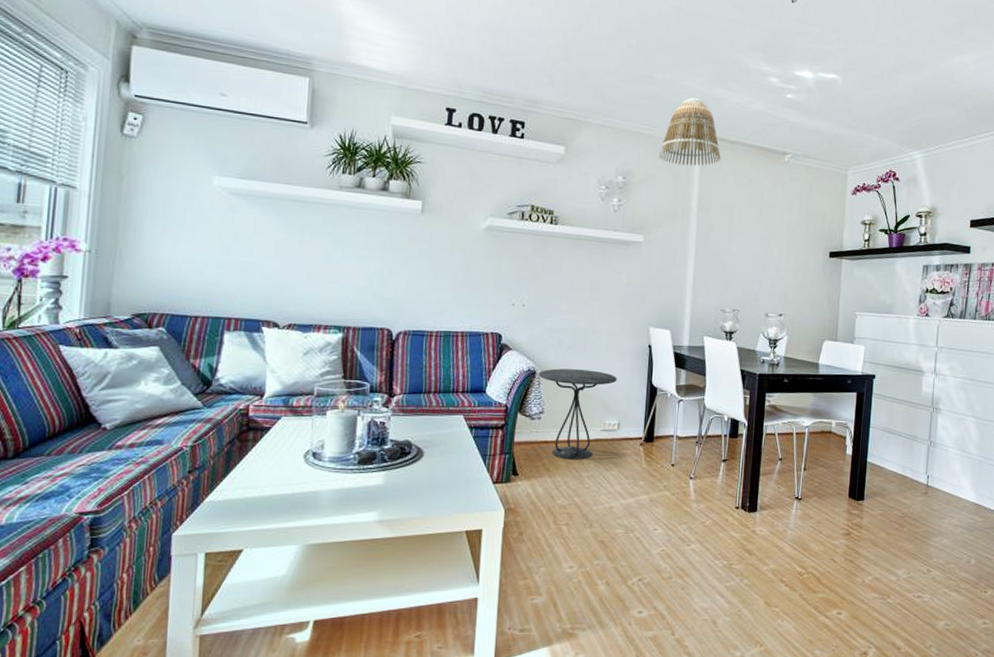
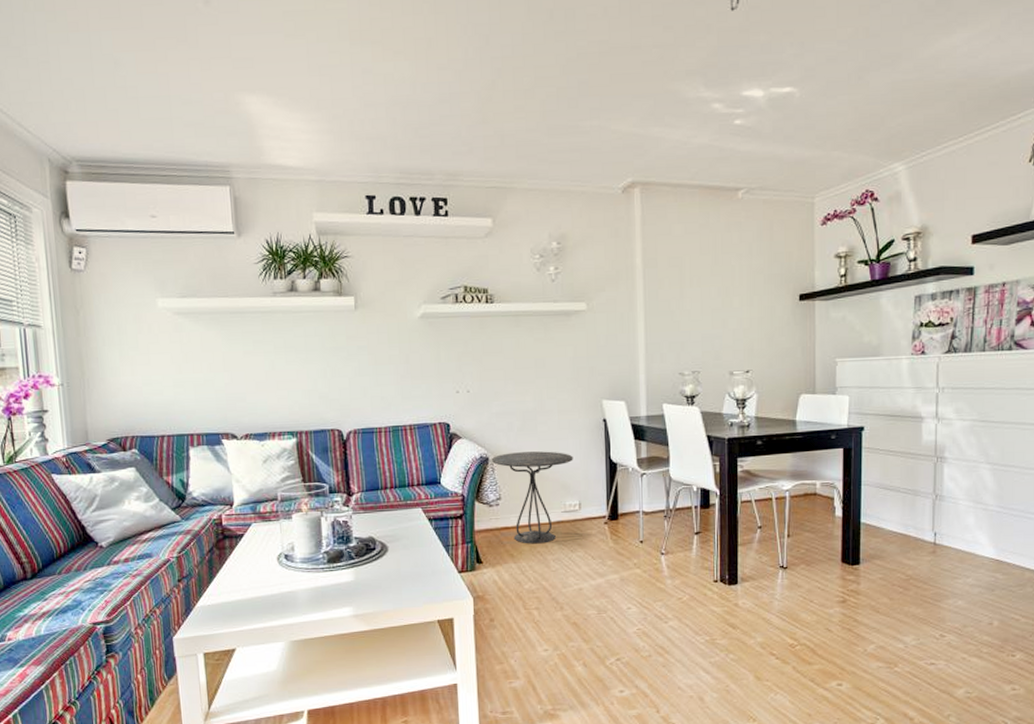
lamp shade: present [658,97,721,166] -> none [594,142,664,220]

